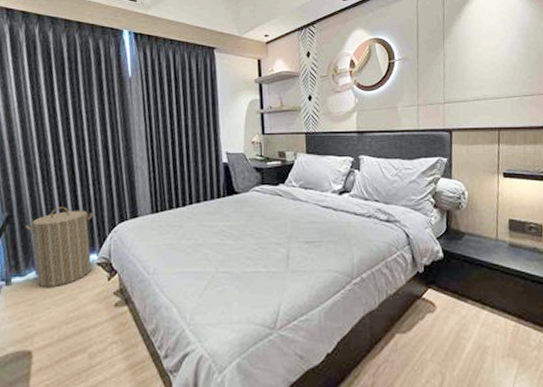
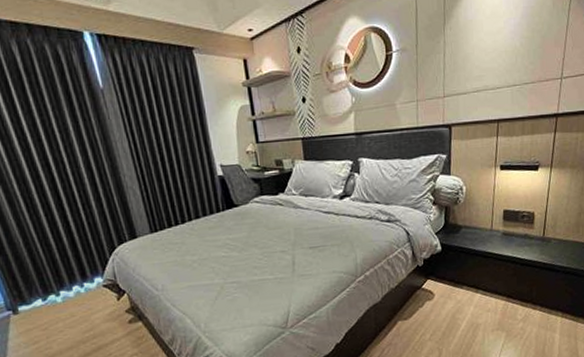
laundry hamper: present [25,207,93,288] -> none [19,234,99,313]

